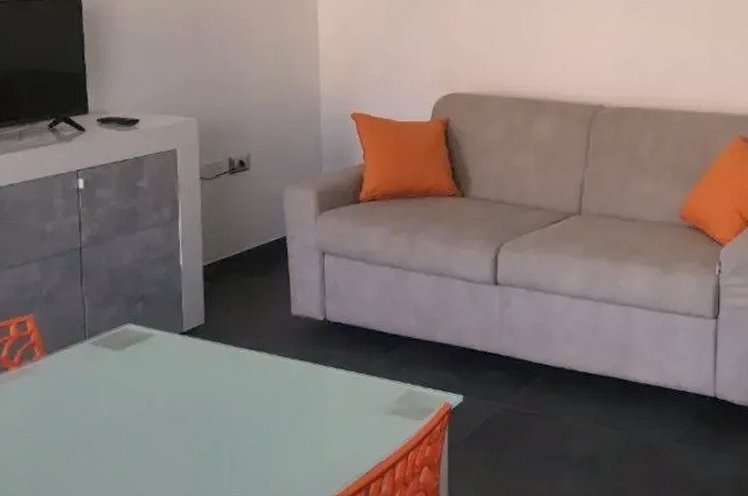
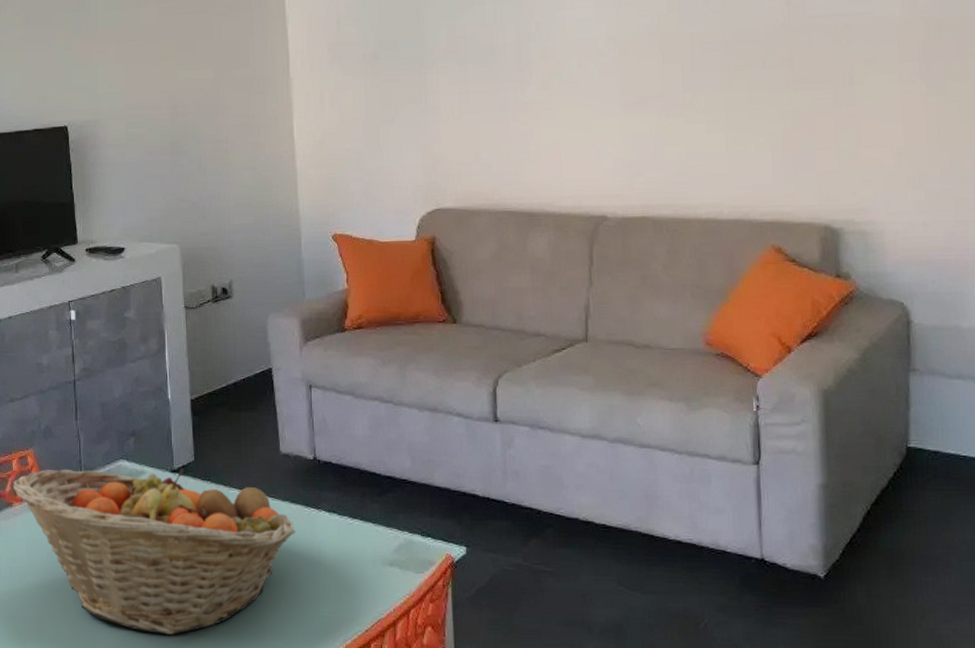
fruit basket: none [10,330,304,487] -> present [13,468,296,635]

